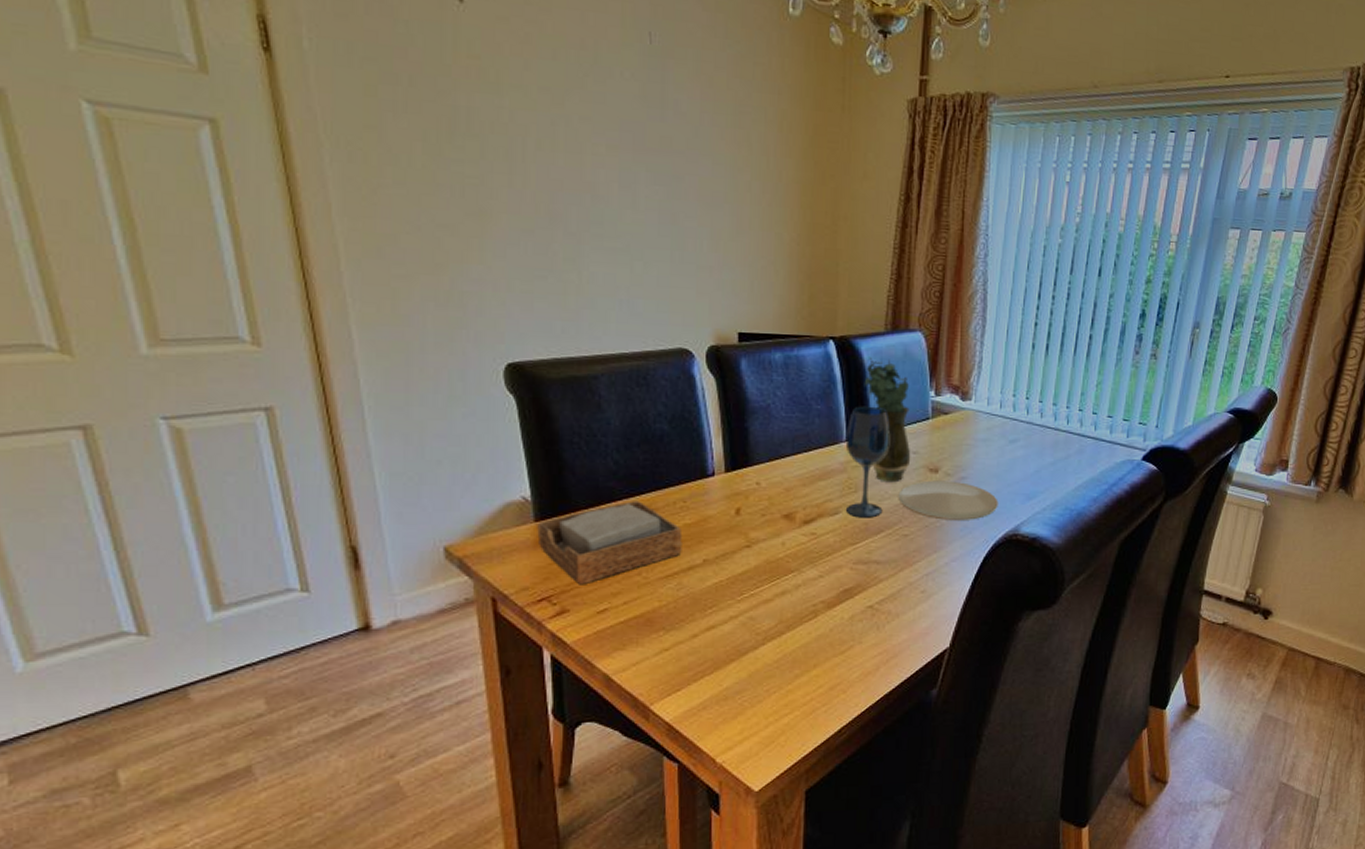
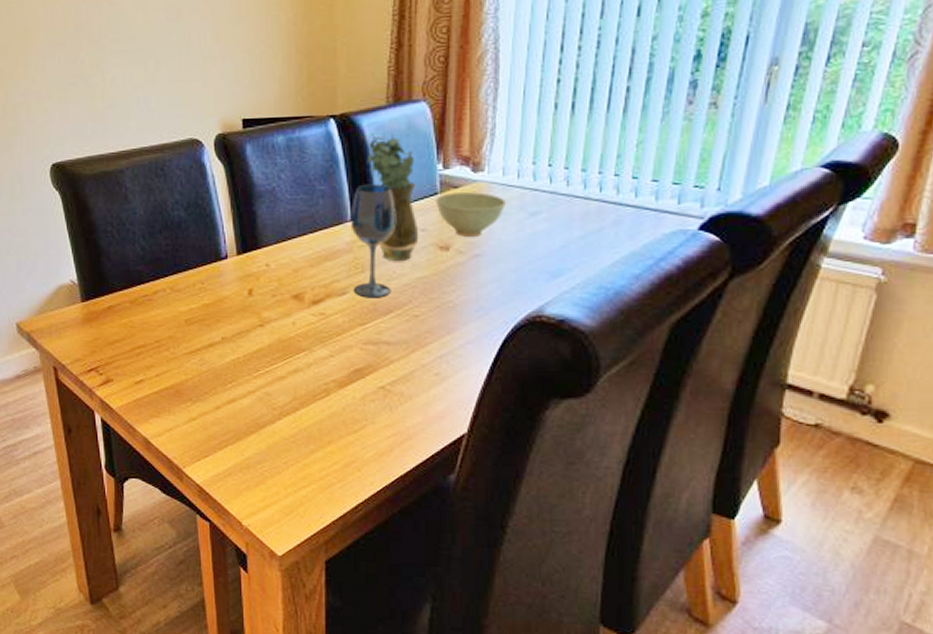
napkin holder: present [537,501,683,585] -> none [84,283,203,358]
plate: present [898,480,998,520] -> none [407,258,518,300]
bowl: none [927,418,989,460] -> present [435,192,506,237]

